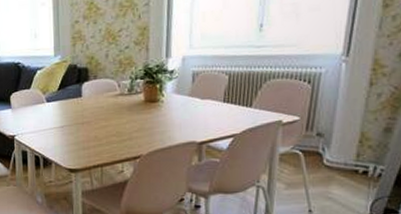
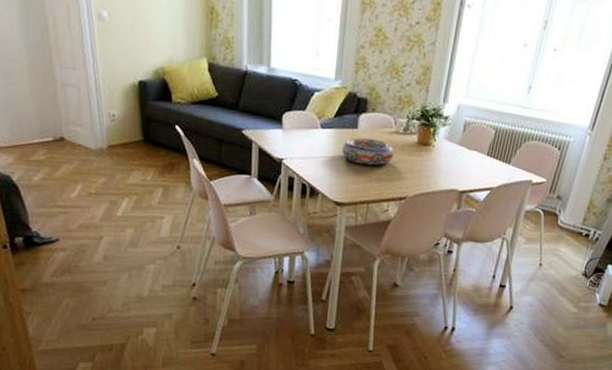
bowl: none [69,104,122,130] -> present [342,137,394,166]

